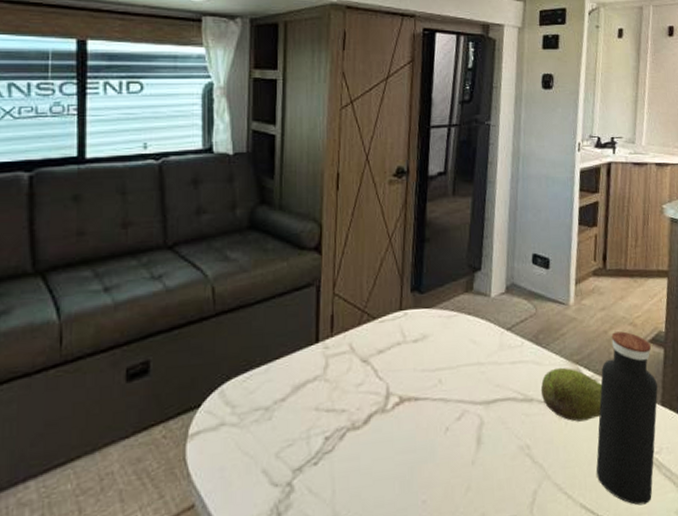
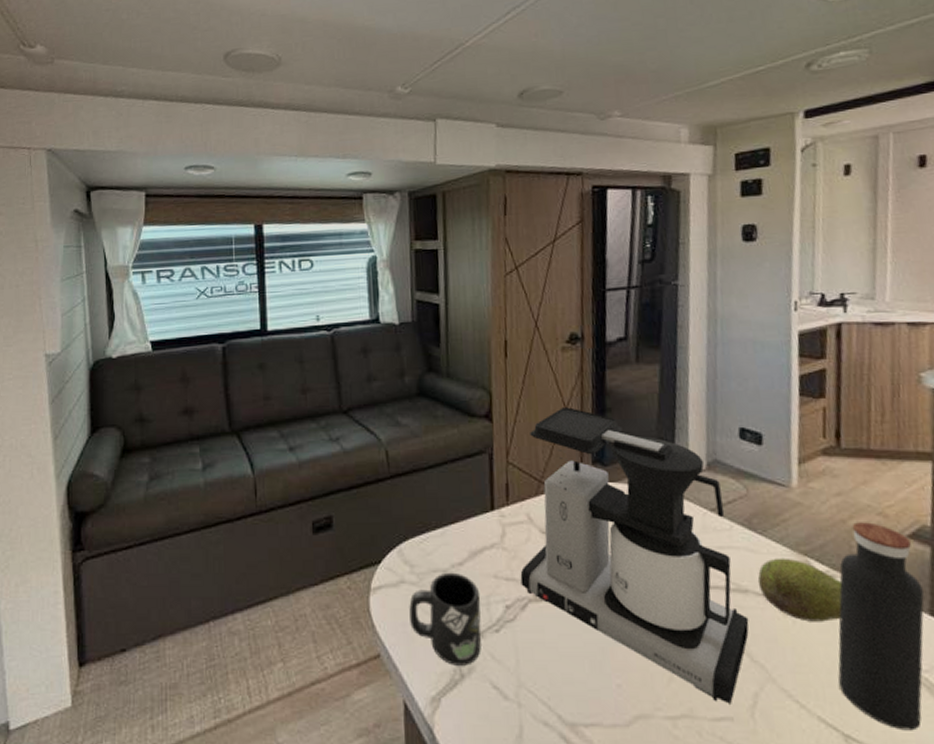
mug: none [228,409,301,505] -> present [409,572,481,666]
coffee maker: none [340,238,533,504] -> present [520,407,749,704]

